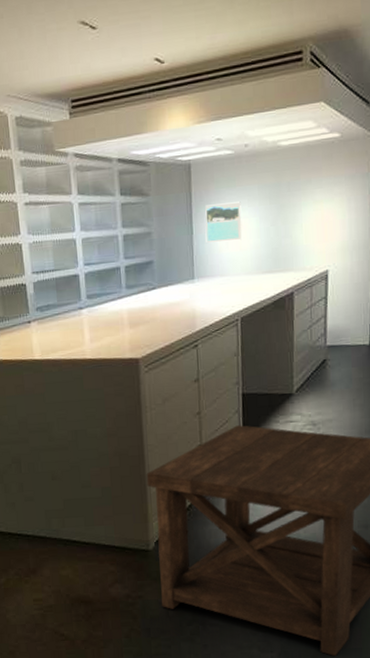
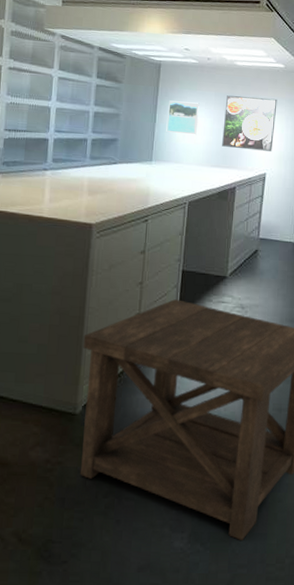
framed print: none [271,178,335,248] -> present [222,95,277,152]

